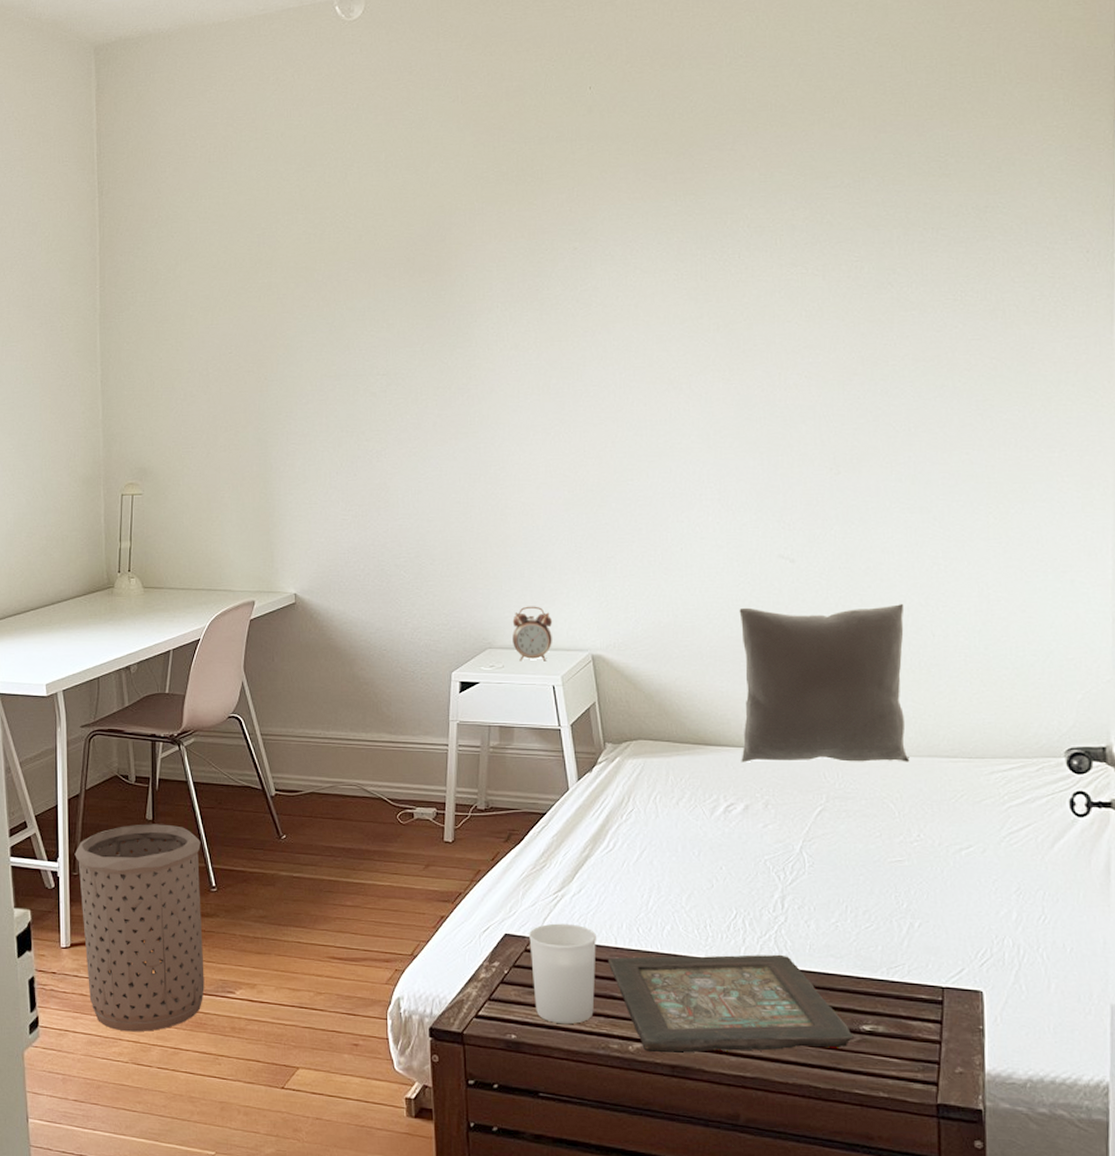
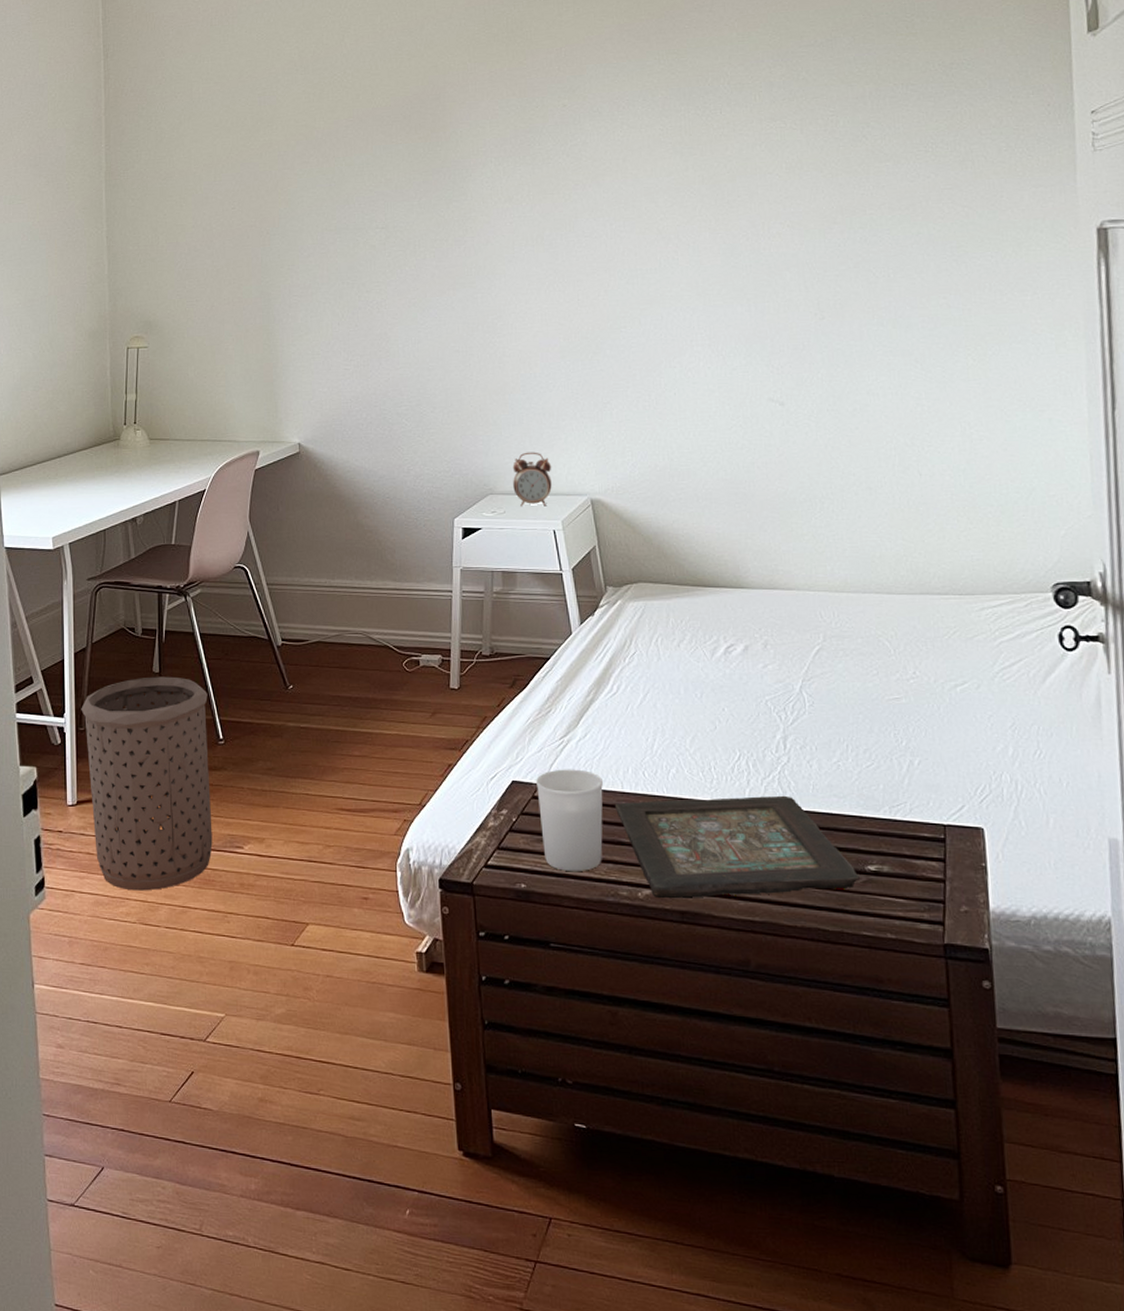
pillow: present [739,604,910,762] -> none [732,445,903,603]

